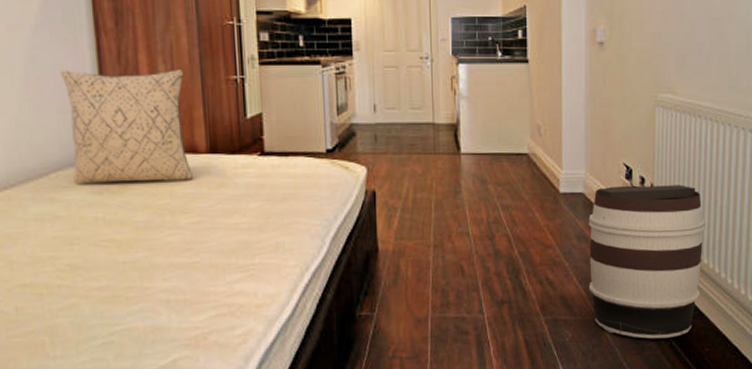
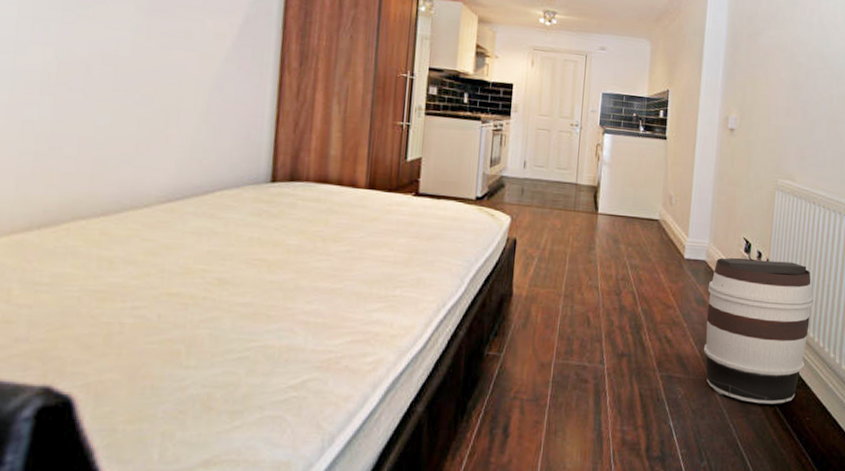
pillow: present [60,70,193,184] -> none [236,99,354,212]

